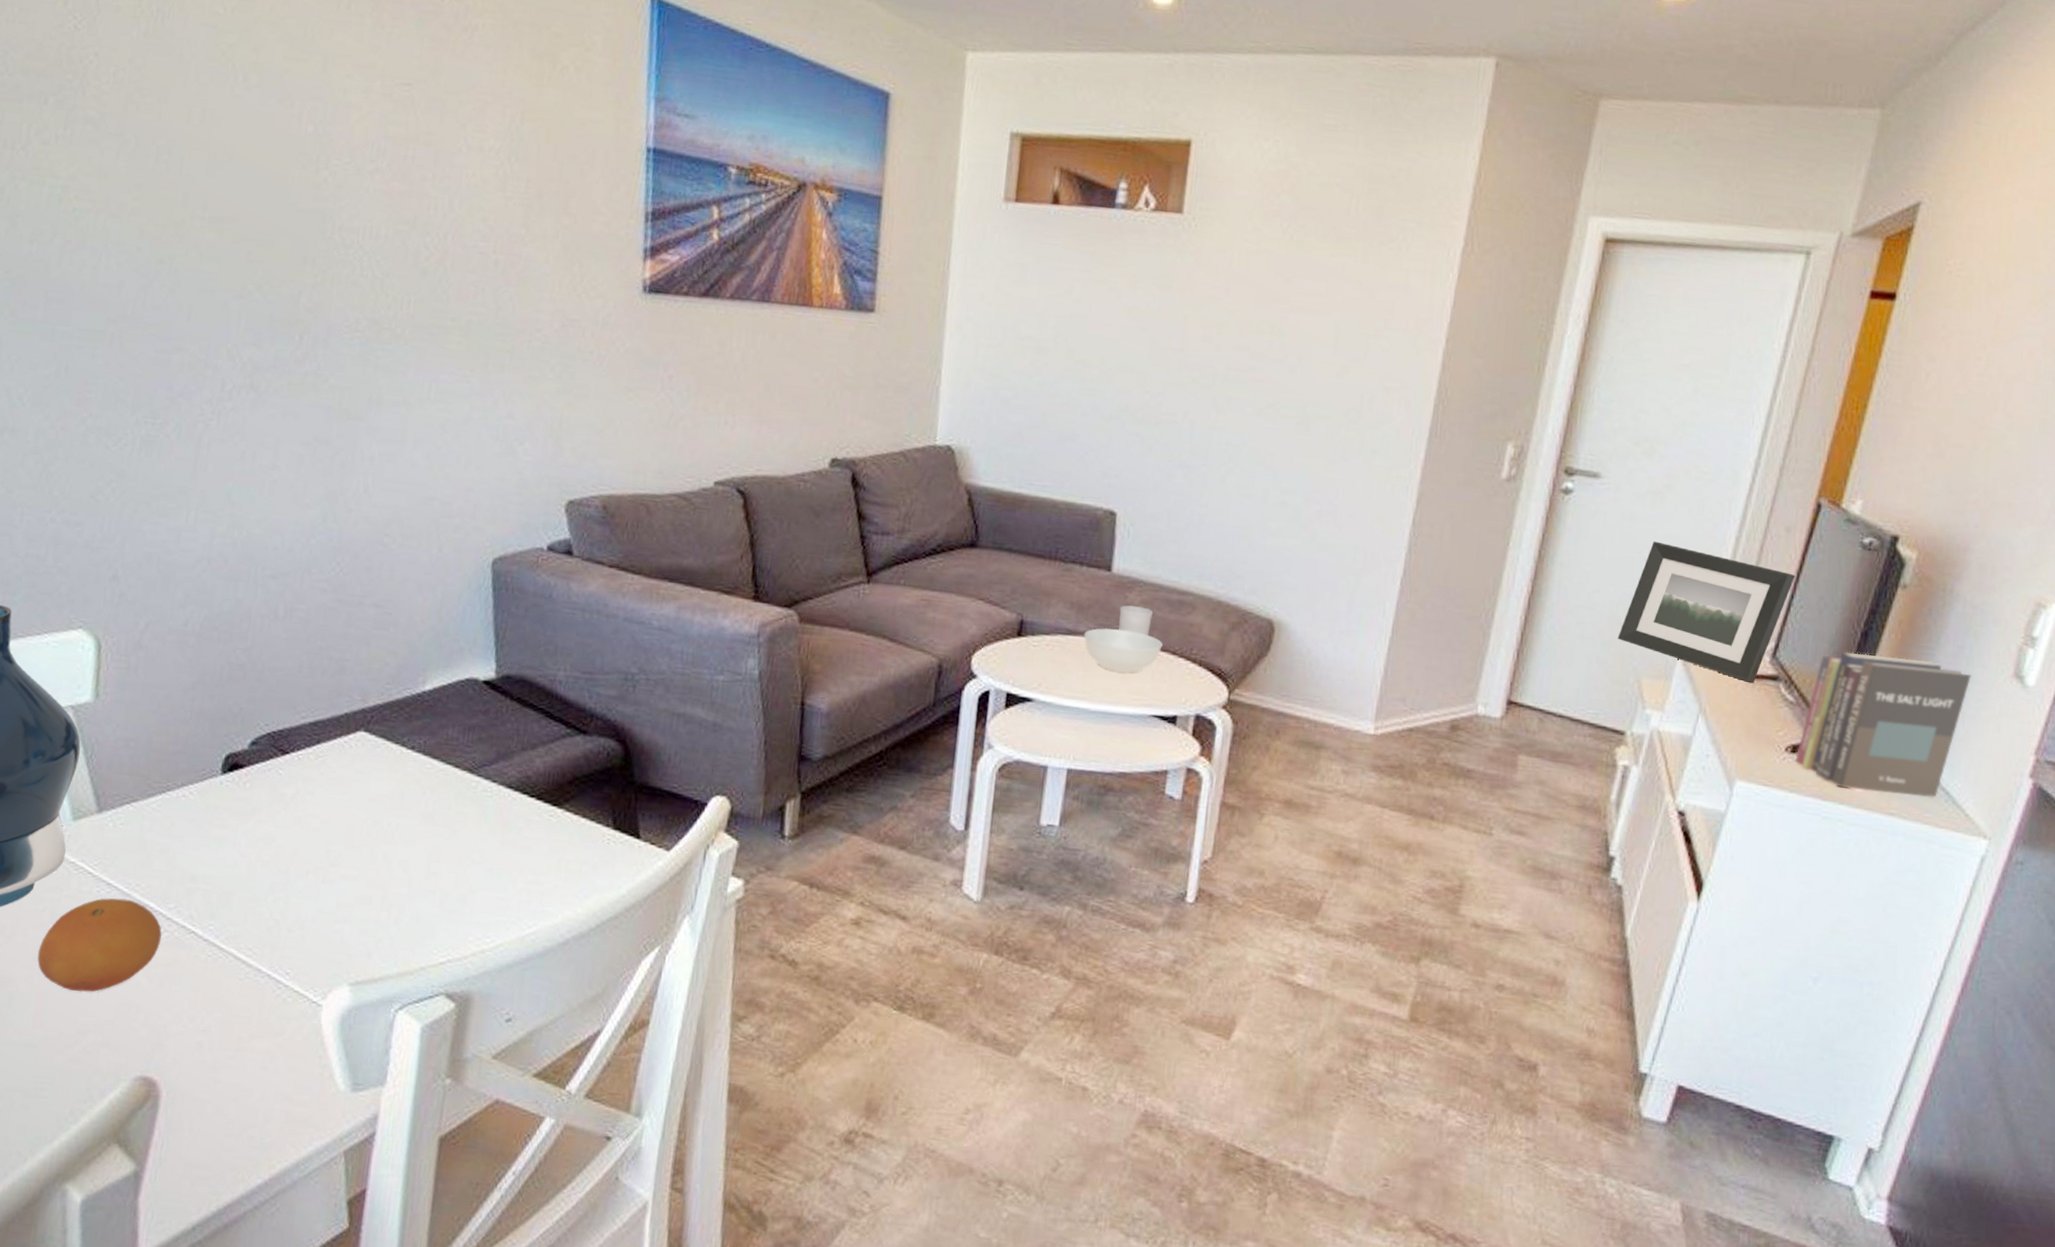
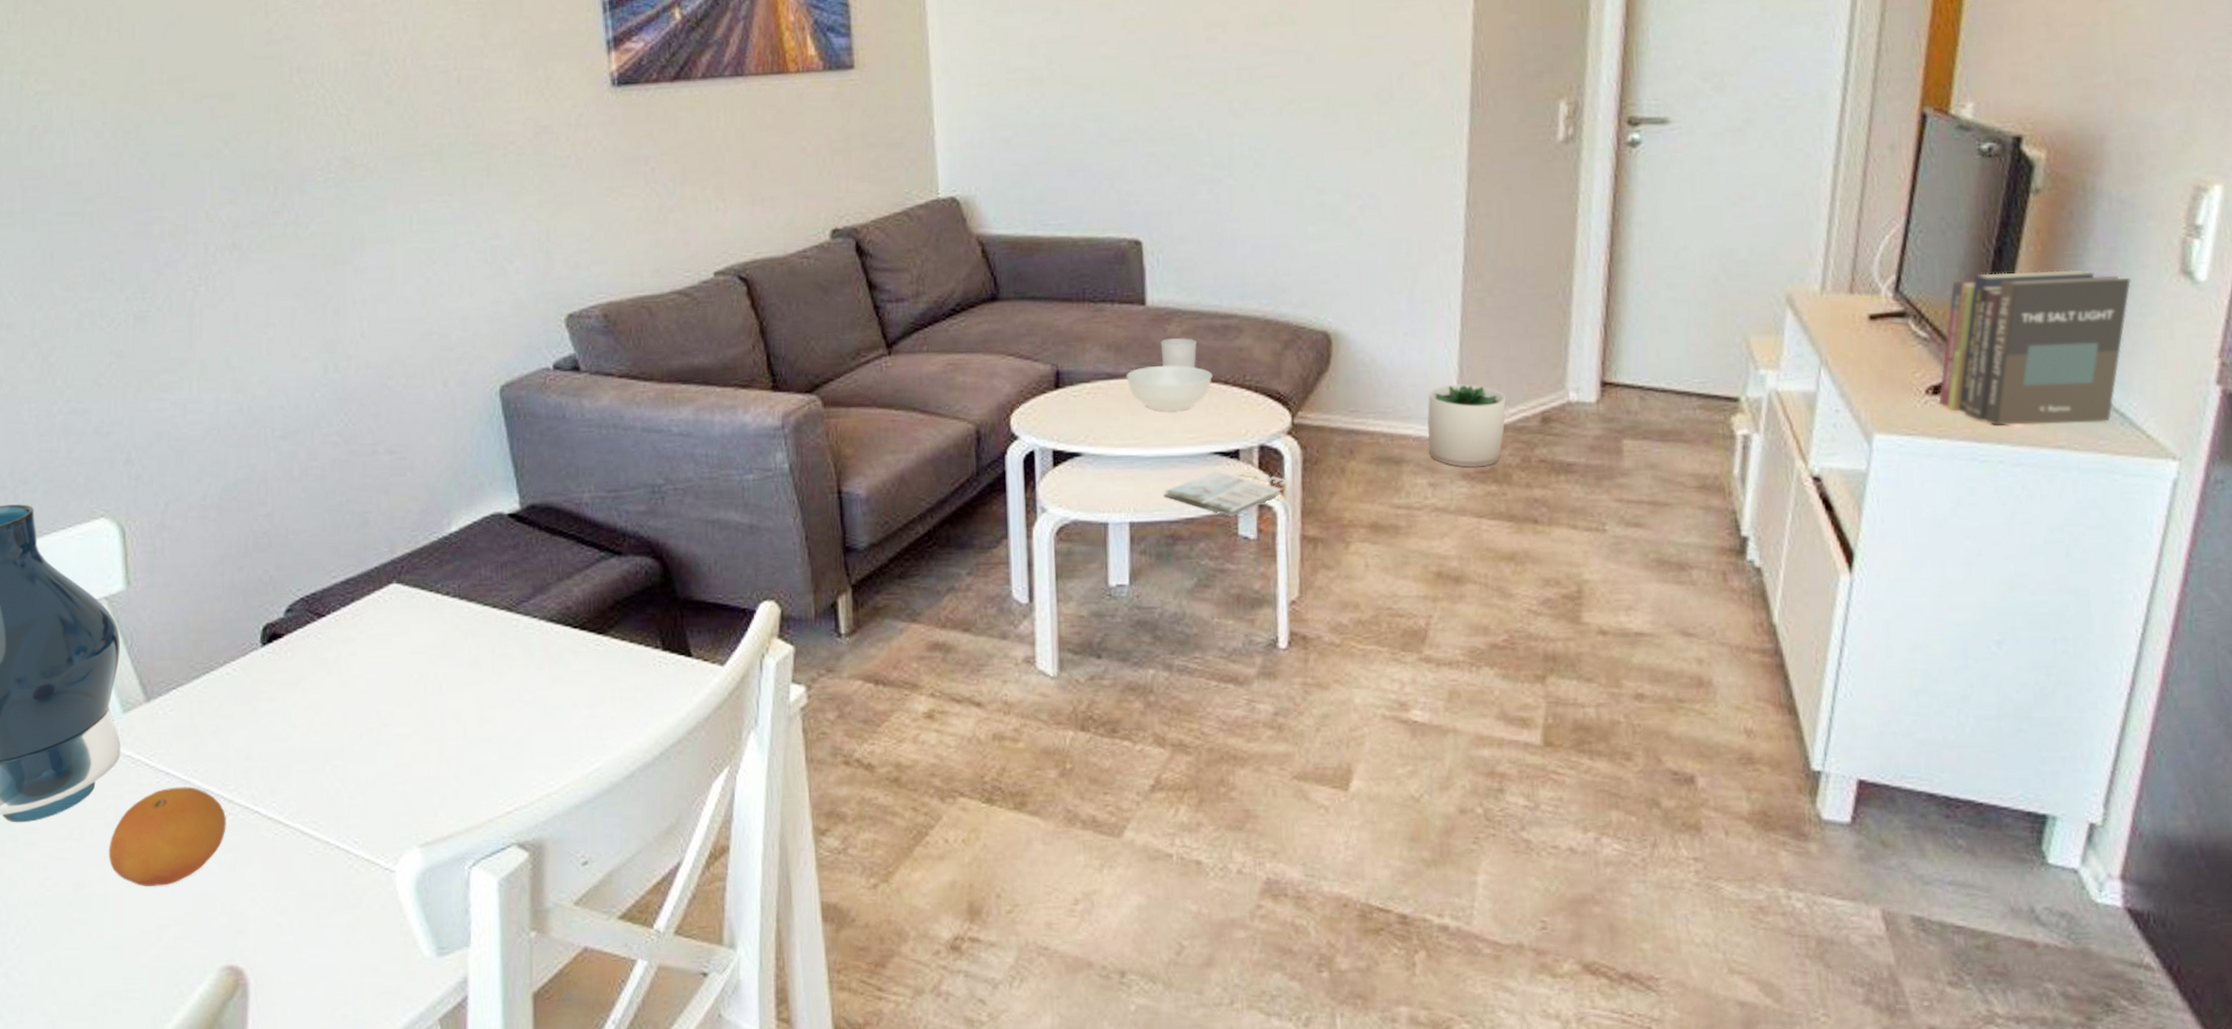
magazine: none [1102,731,1217,776] -> present [1163,470,1289,516]
planter: none [1347,683,1422,762] -> present [1427,384,1506,468]
picture frame: present [1617,541,1796,684] -> none [1715,183,1909,324]

